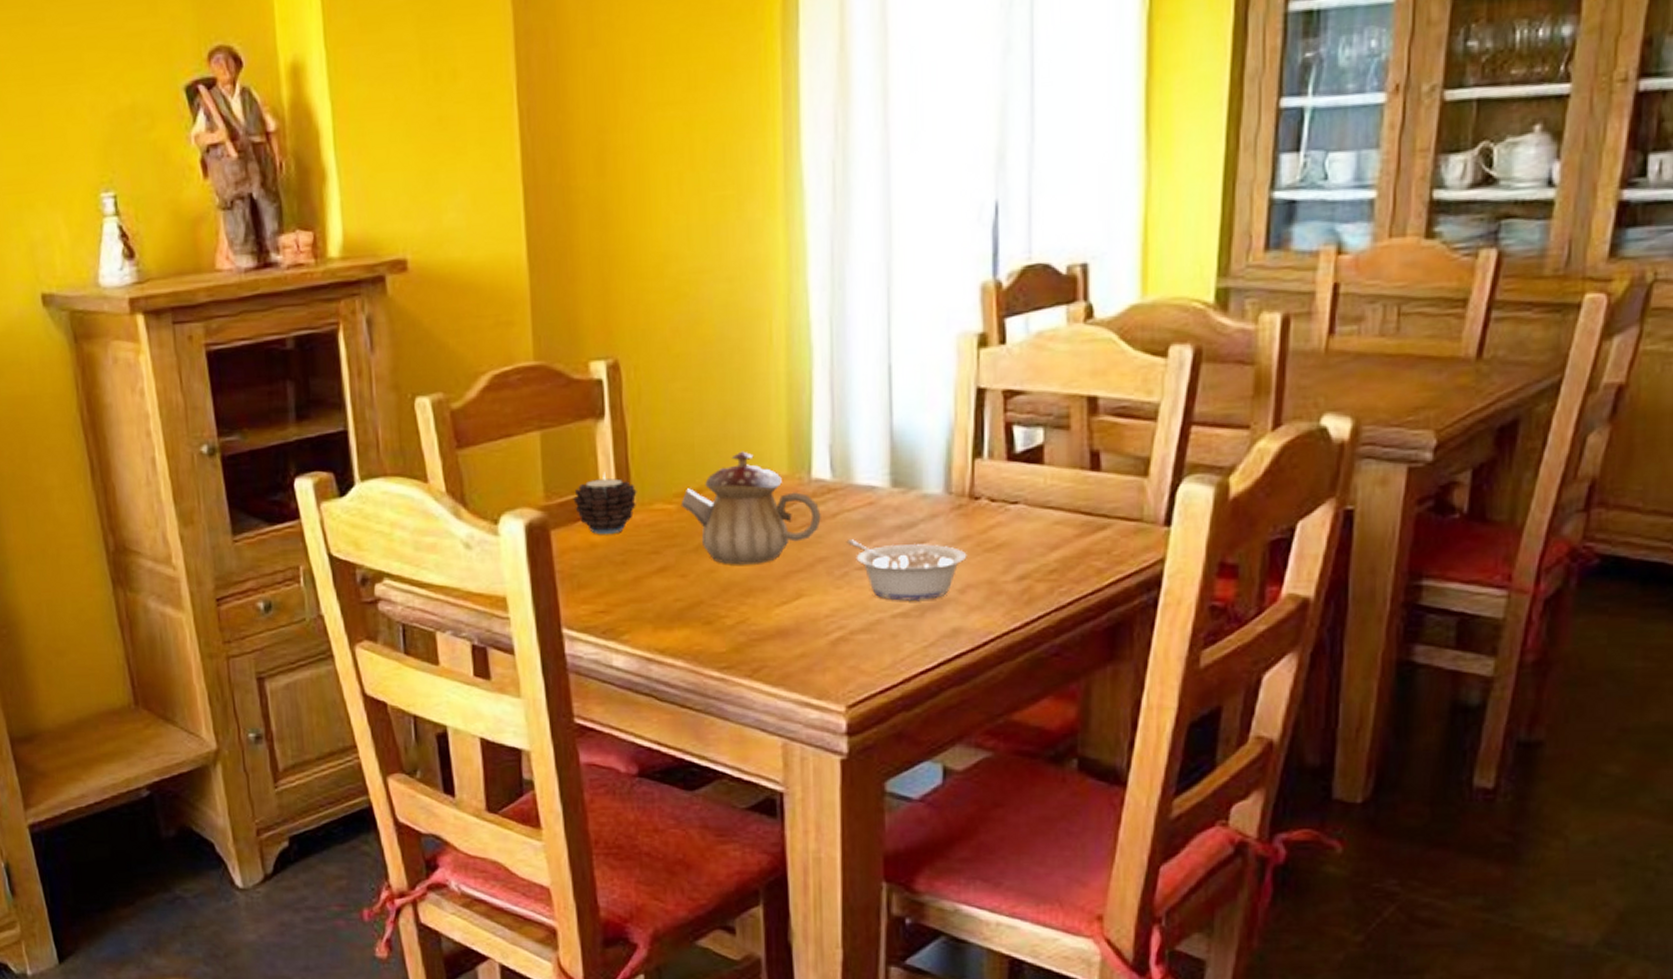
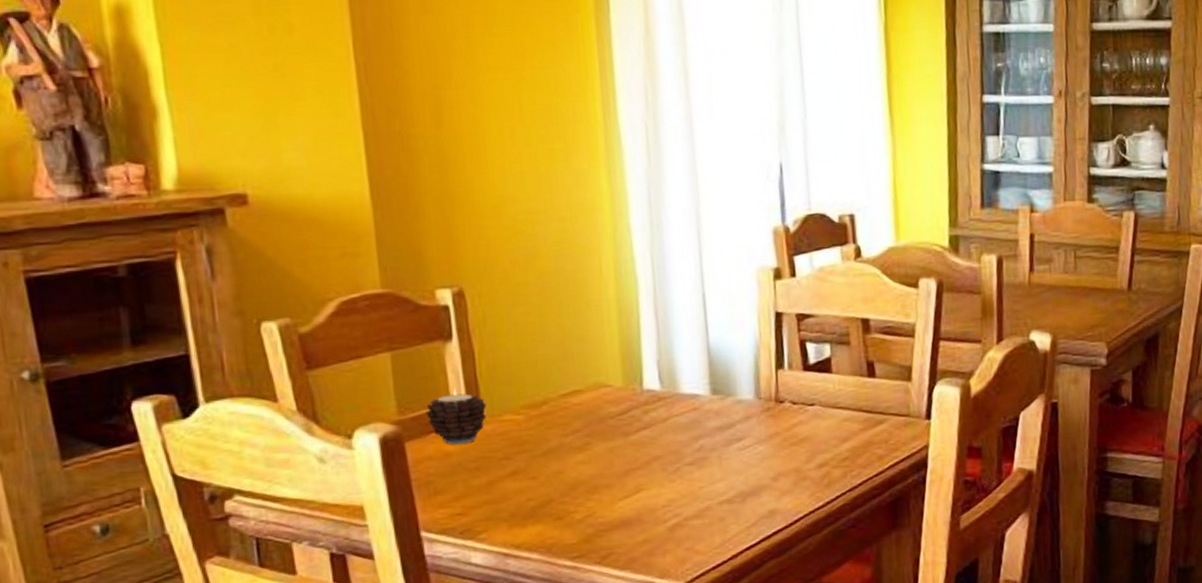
teapot: present [680,451,821,565] -> none [528,367,654,466]
legume: present [846,539,967,602] -> none [676,440,777,490]

